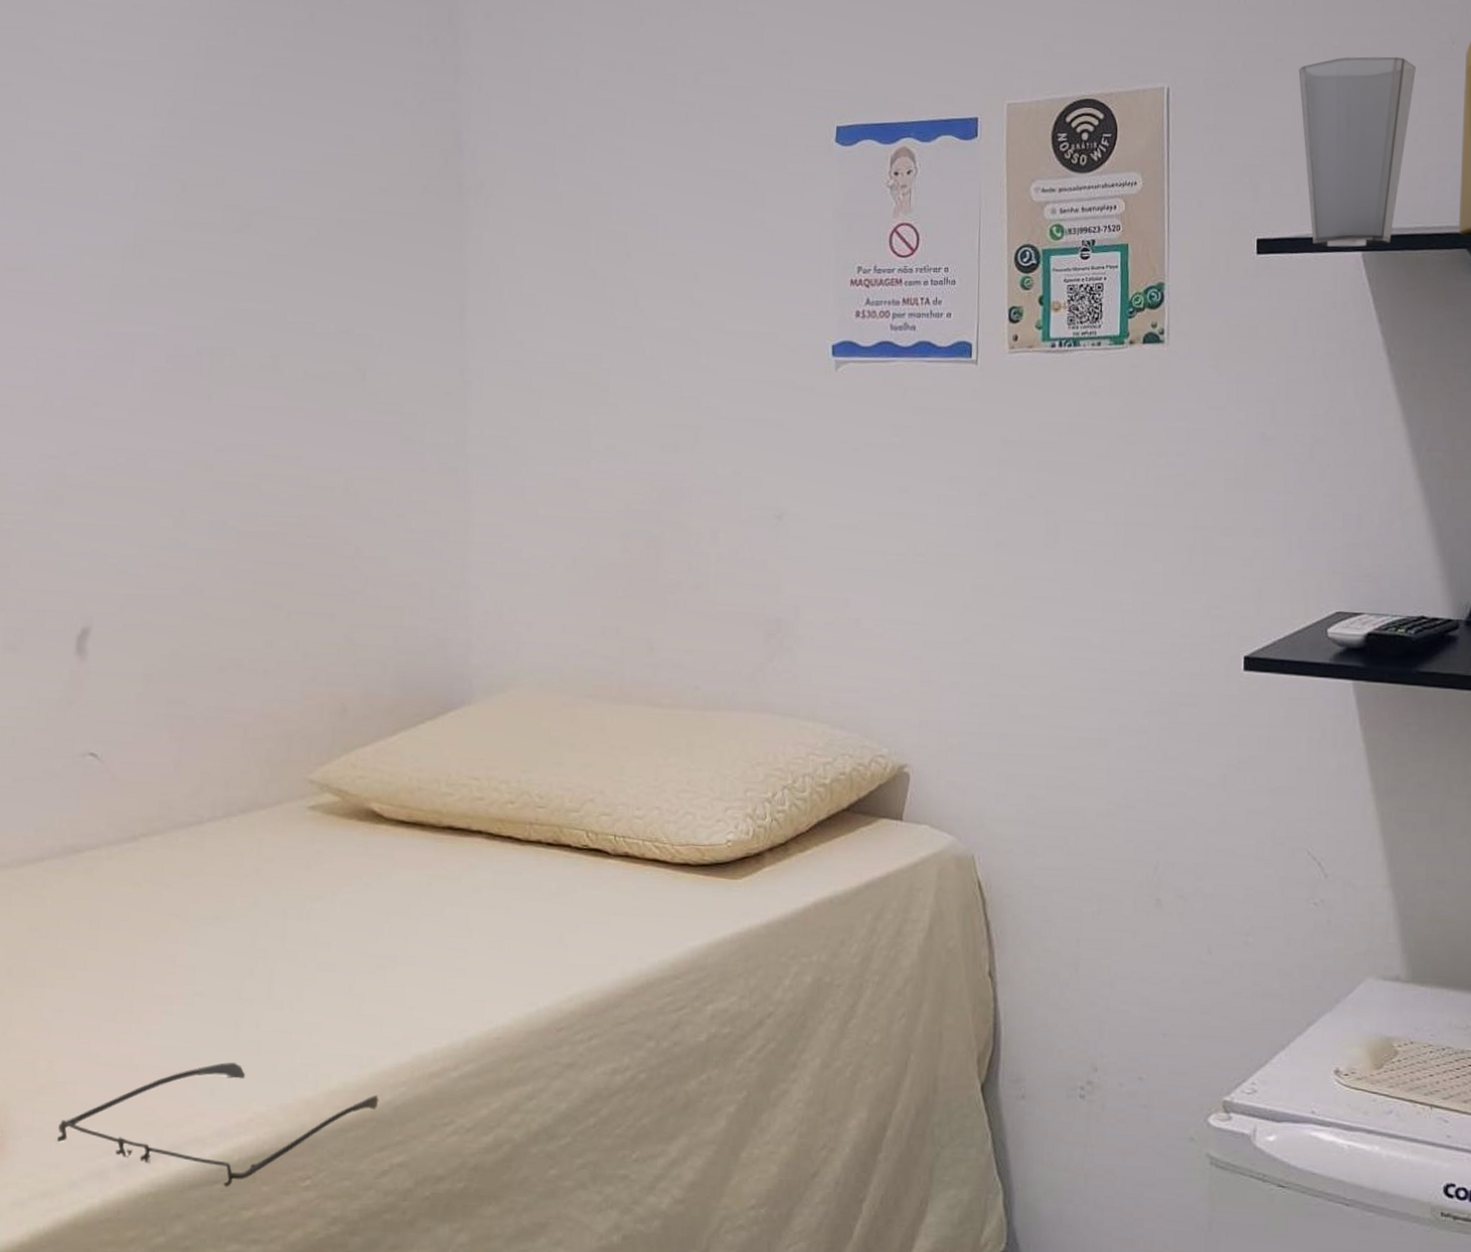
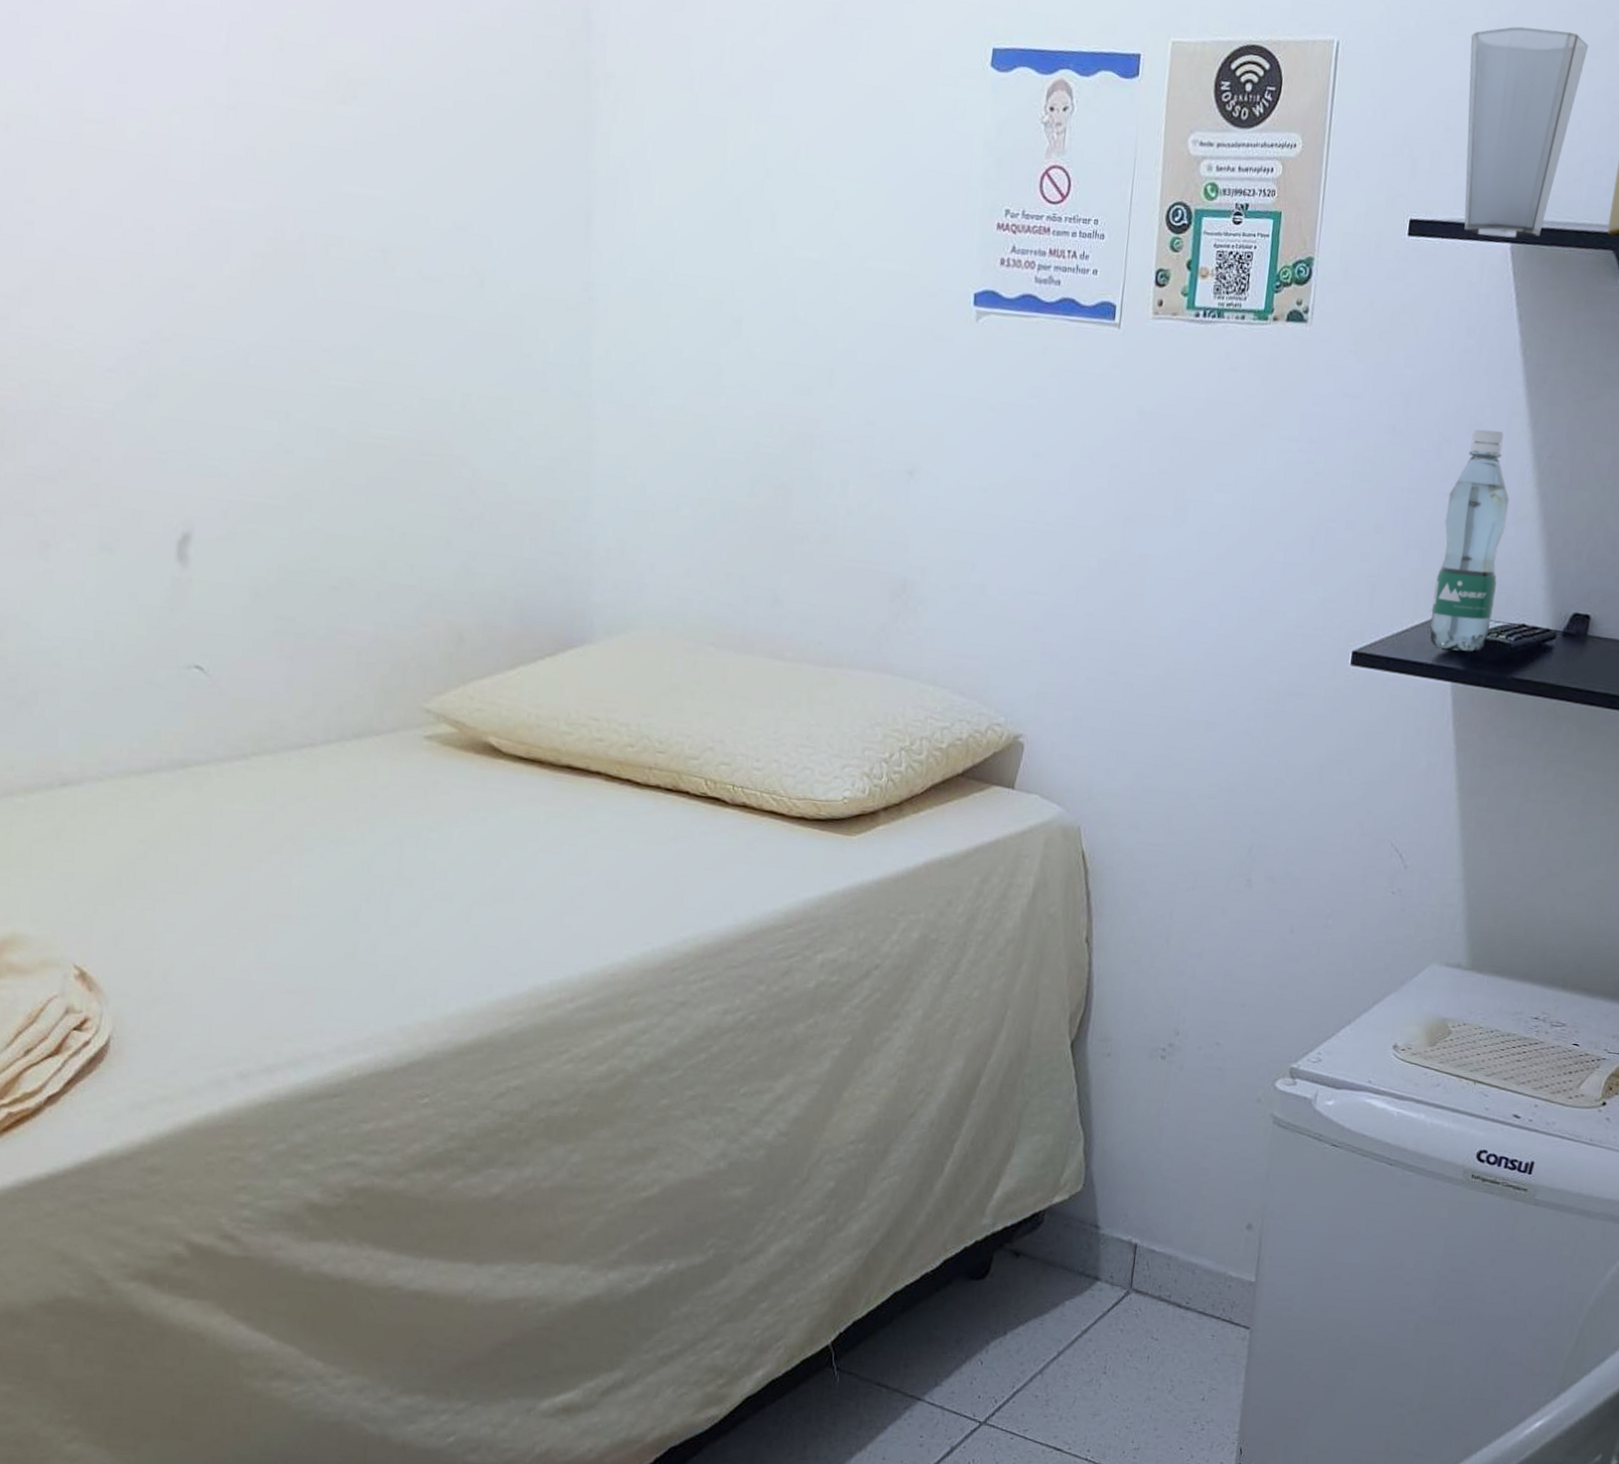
eyeglasses: present [57,1062,379,1187] -> none [175,983,496,1101]
bottle: none [1323,428,1391,649] -> present [1429,429,1509,652]

